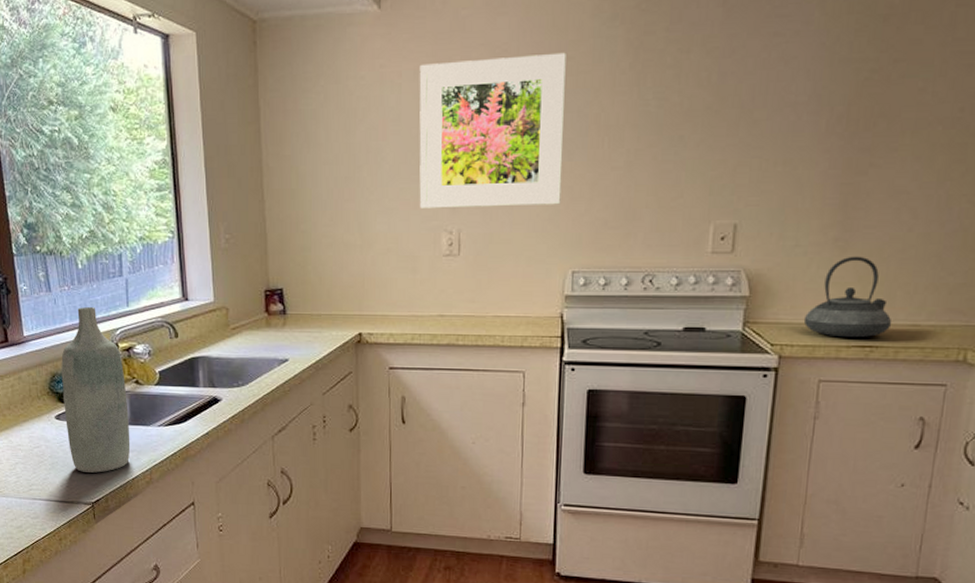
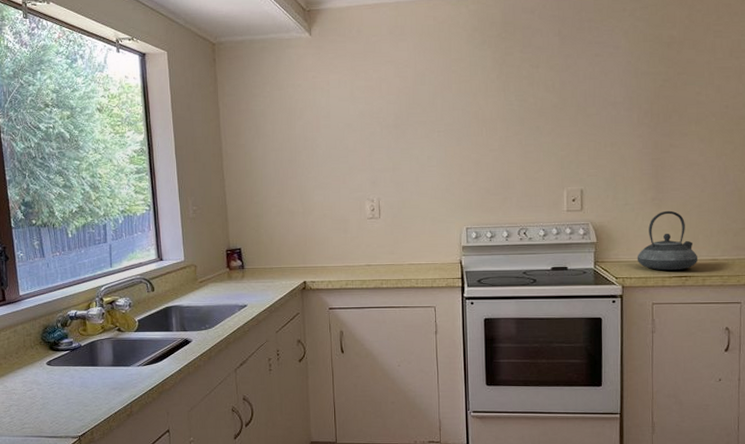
bottle: present [61,307,131,473] -> none [53,269,113,410]
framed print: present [419,52,566,209] -> none [342,67,454,183]

